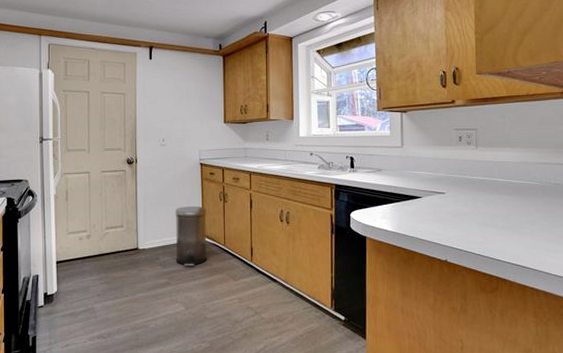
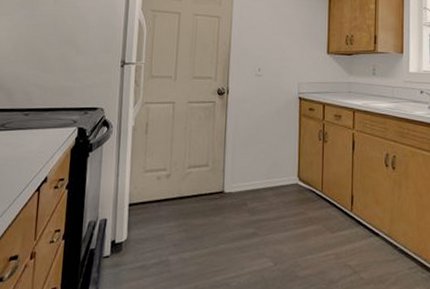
pedal bin: present [175,205,207,266] -> none [267,144,304,215]

